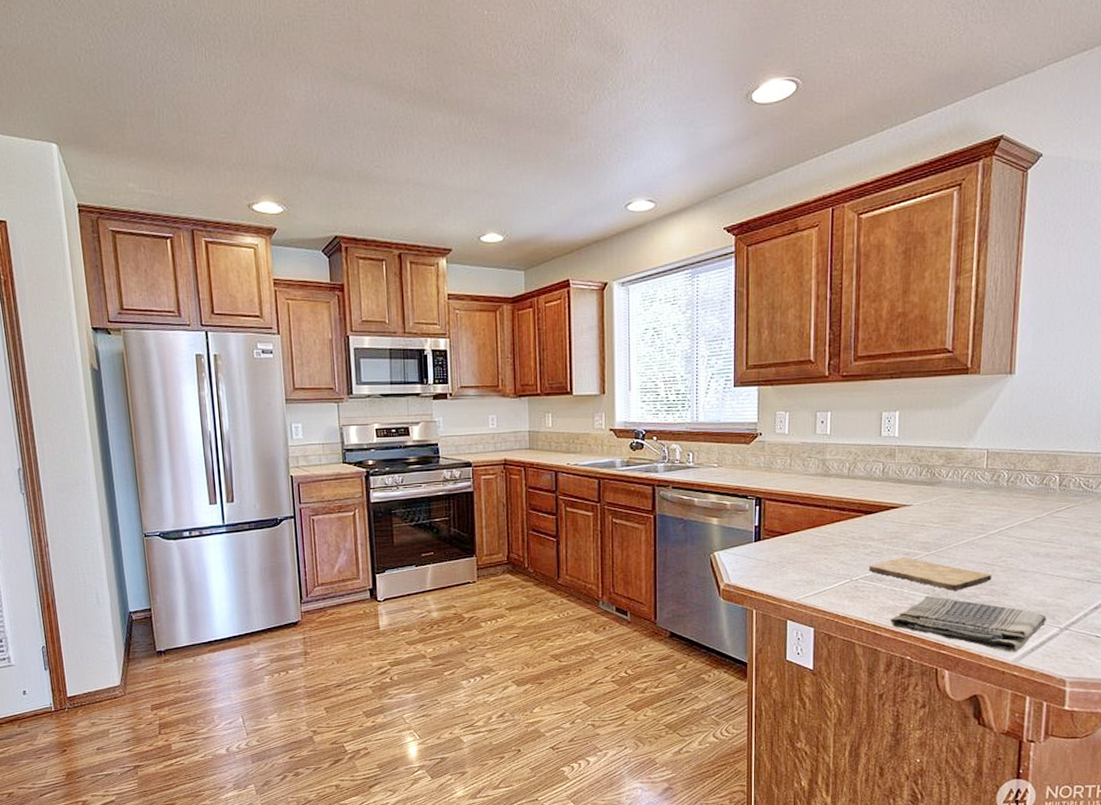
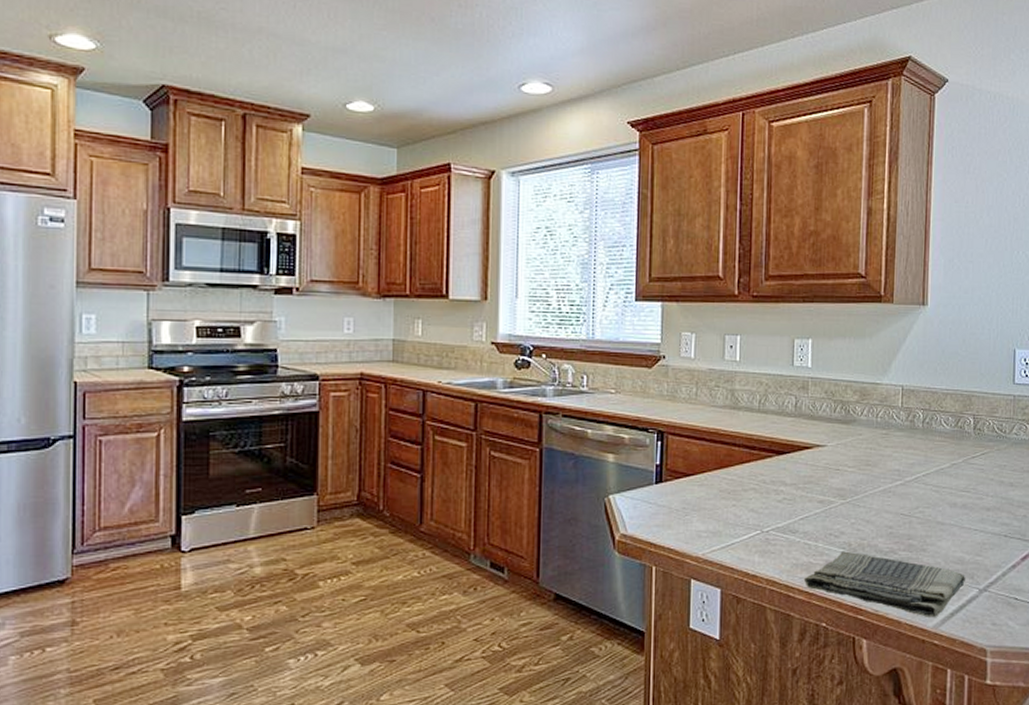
cutting board: present [869,557,991,590] -> none [781,505,909,545]

